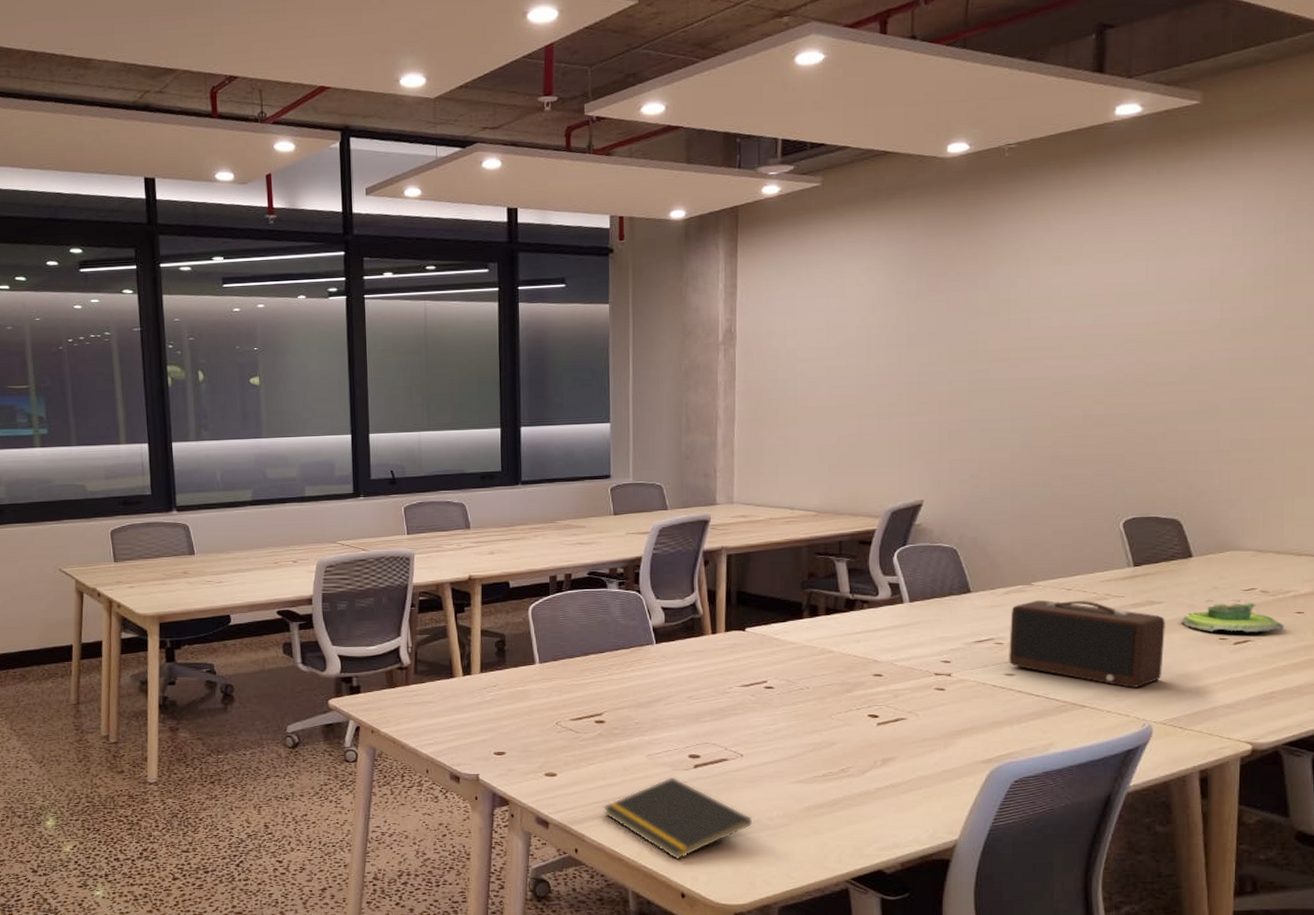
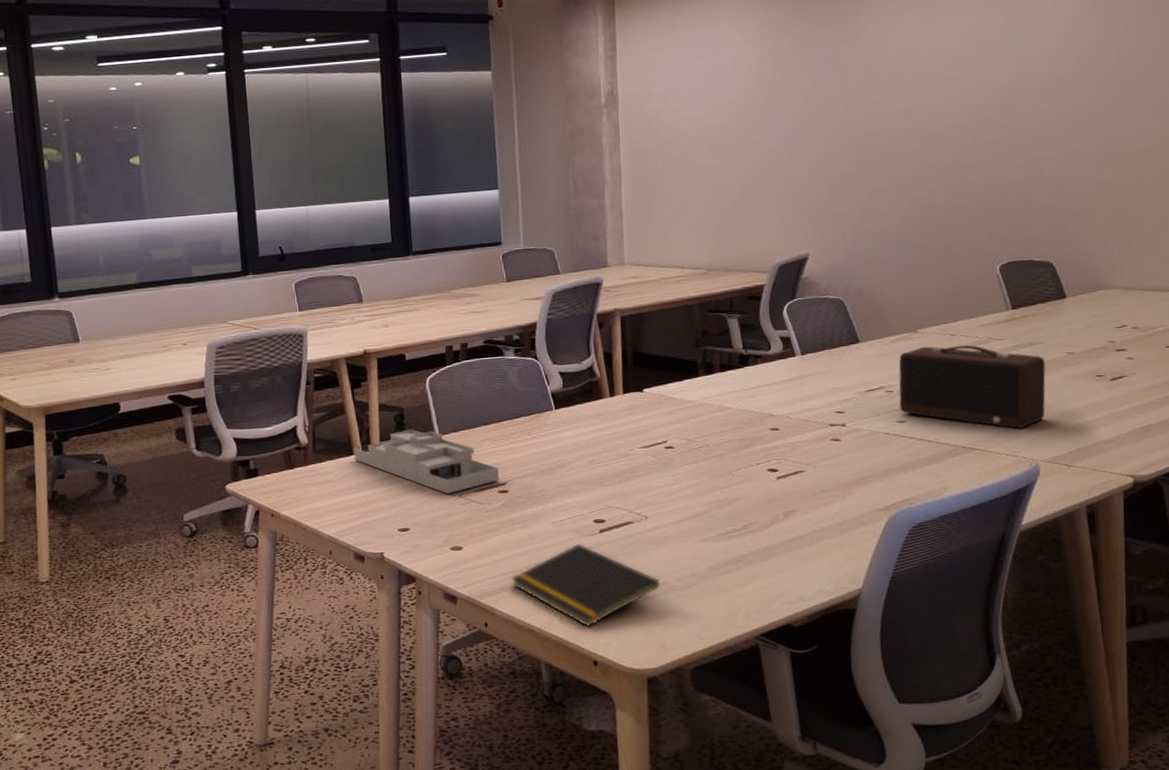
desk organizer: none [454,656,596,722] -> present [353,430,499,495]
plant pot: present [1180,599,1284,633] -> none [1058,337,1156,369]

